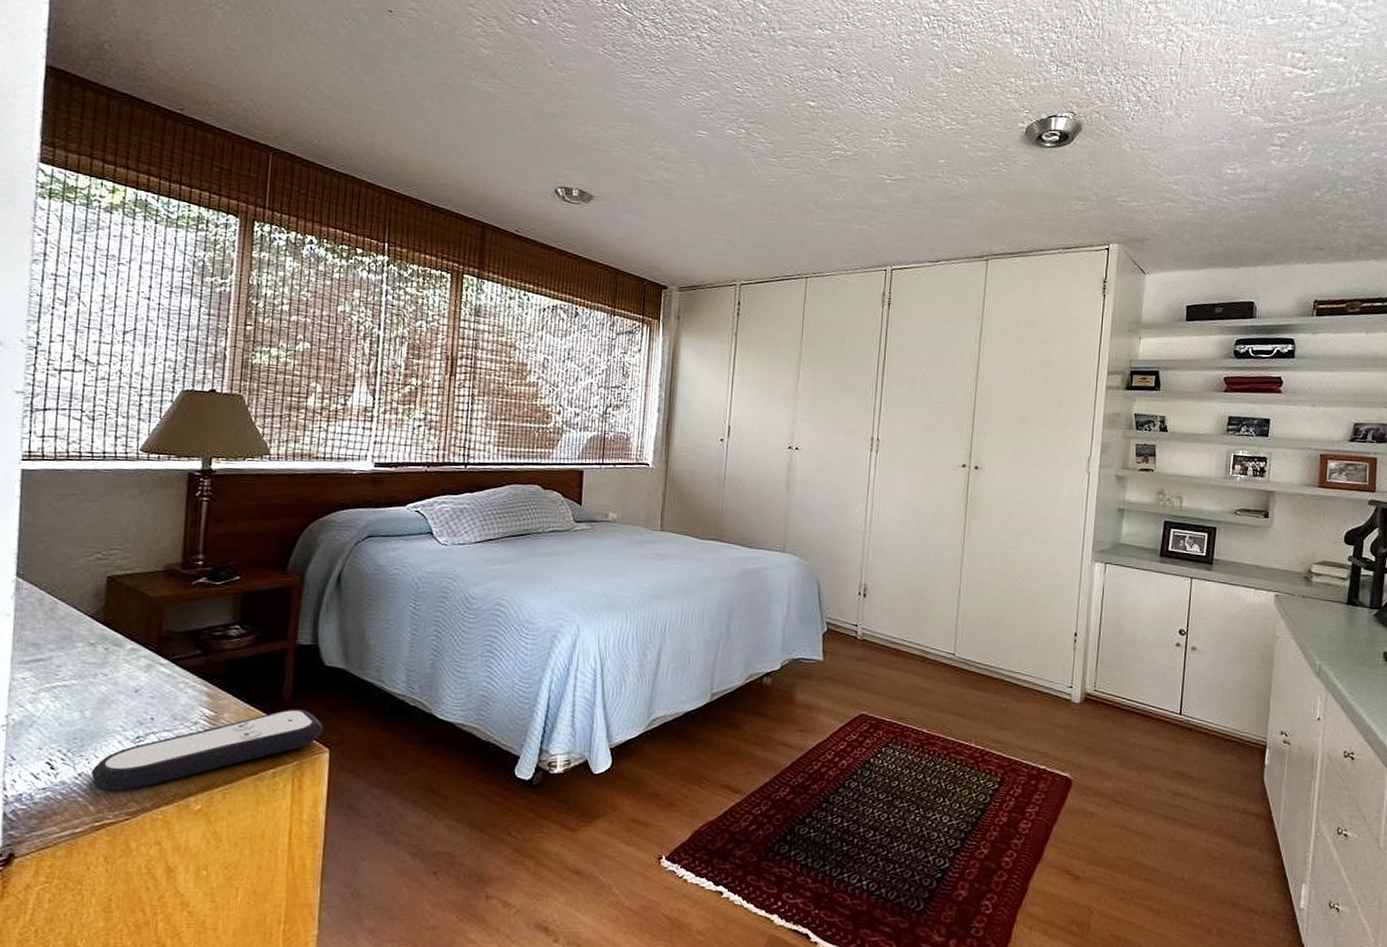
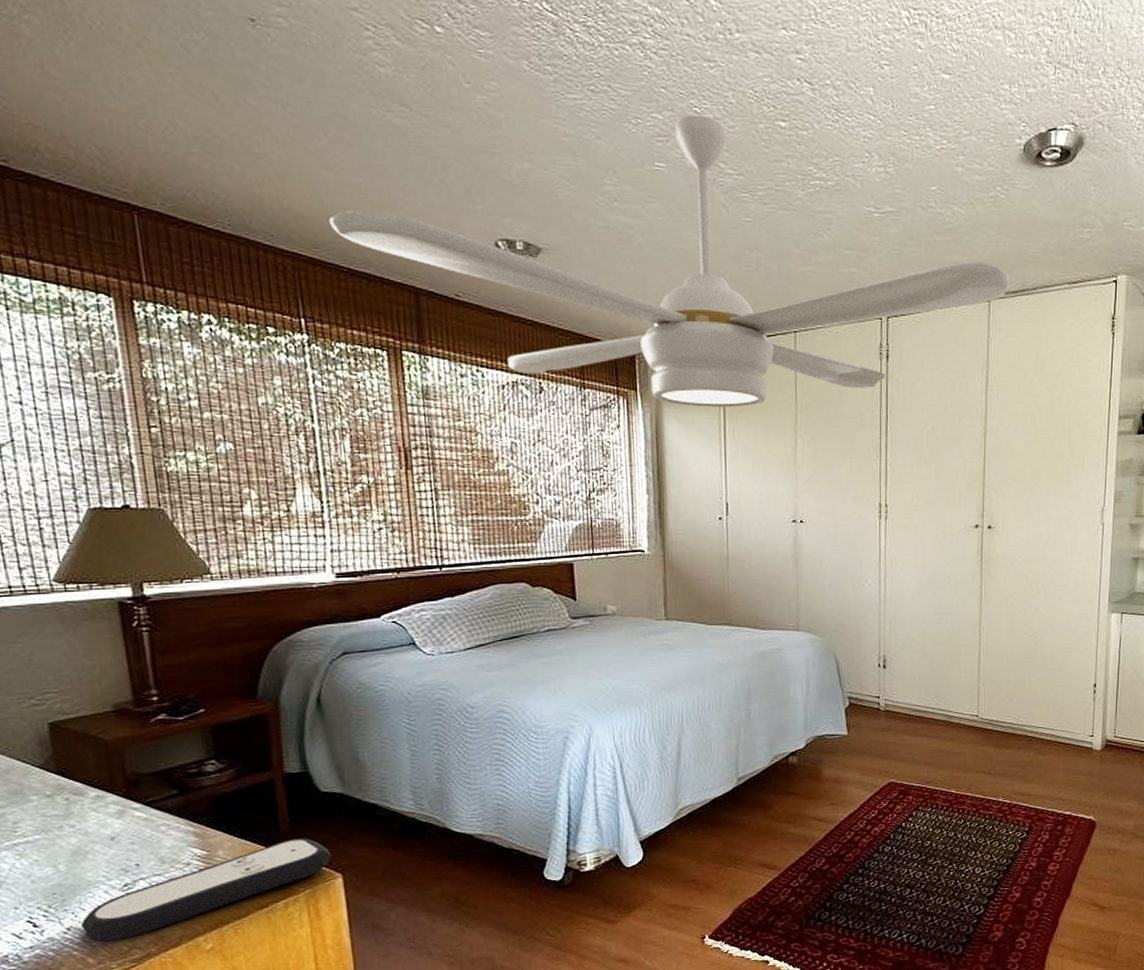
ceiling fan: none [422,93,1007,341] -> present [329,114,1009,407]

